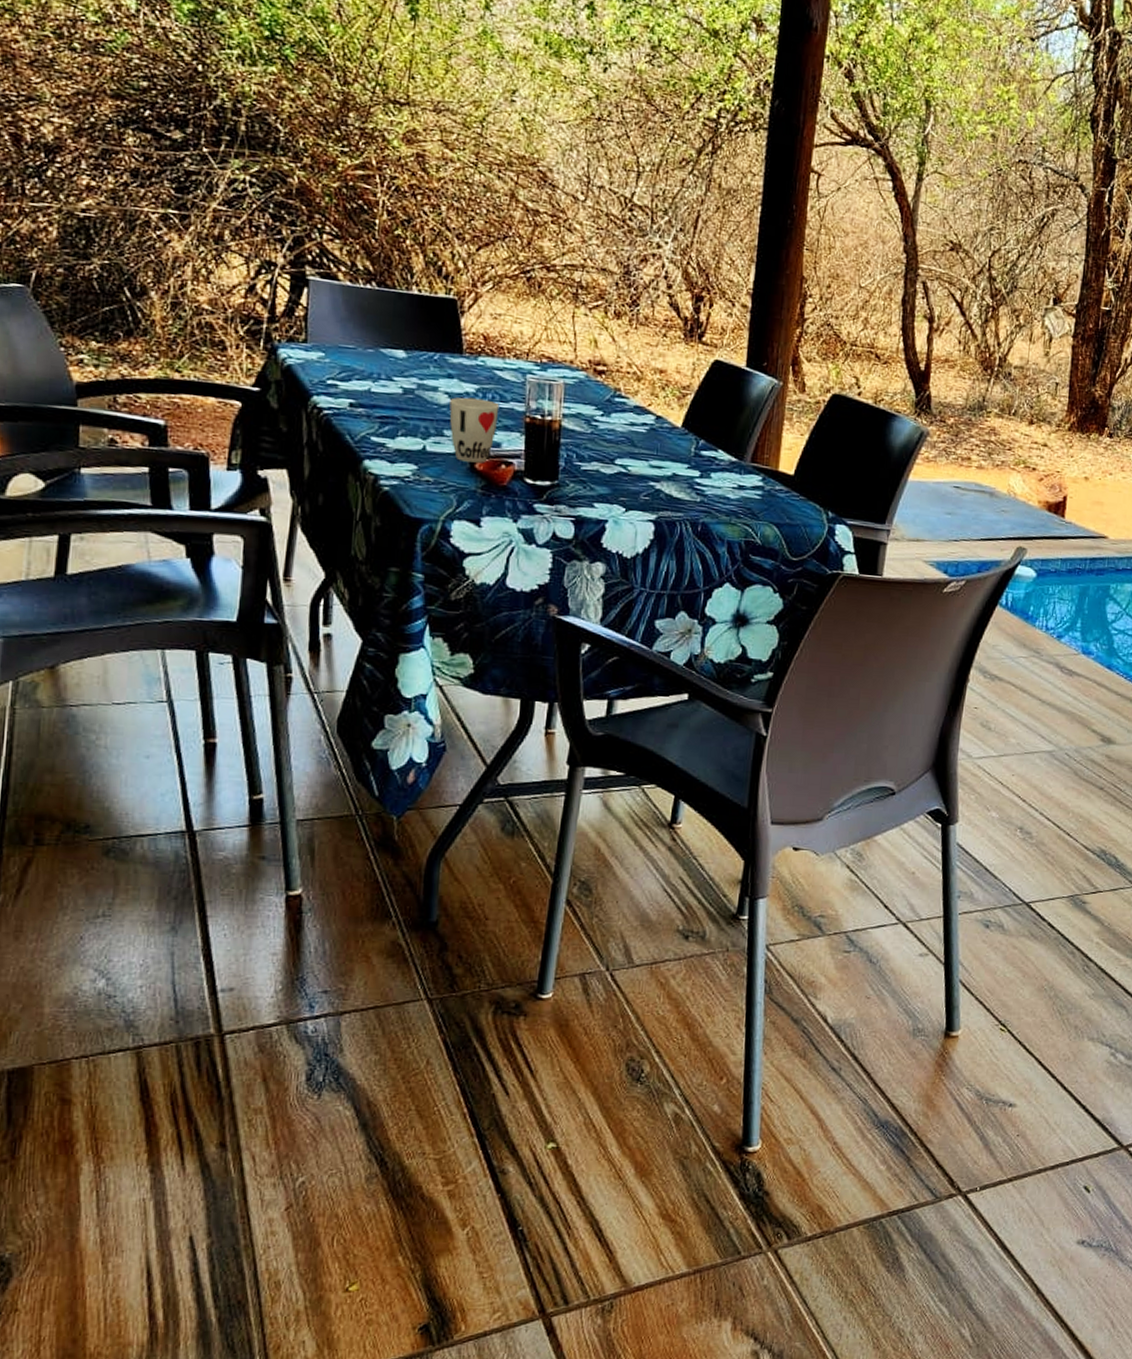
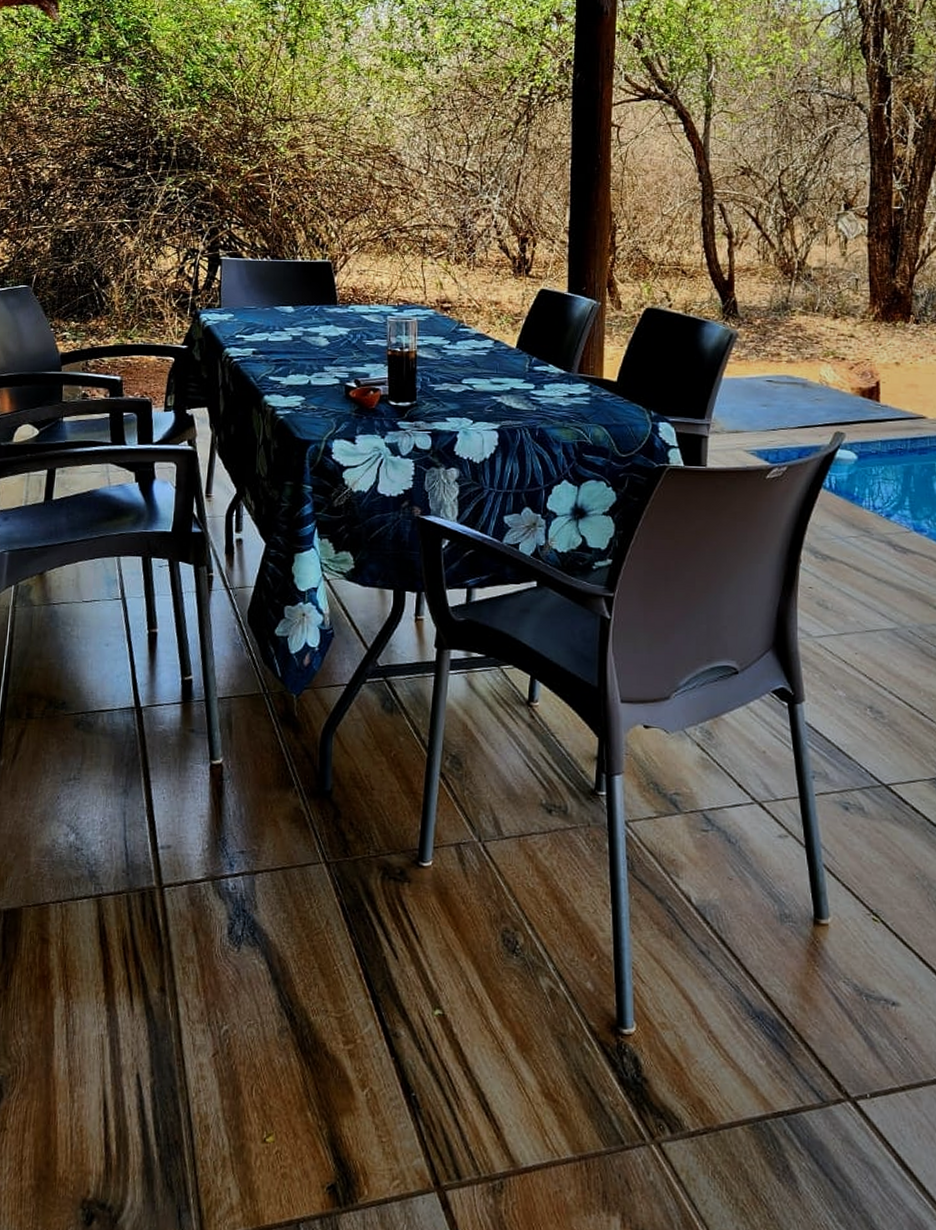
cup: present [449,397,500,463] -> none [328,339,367,391]

